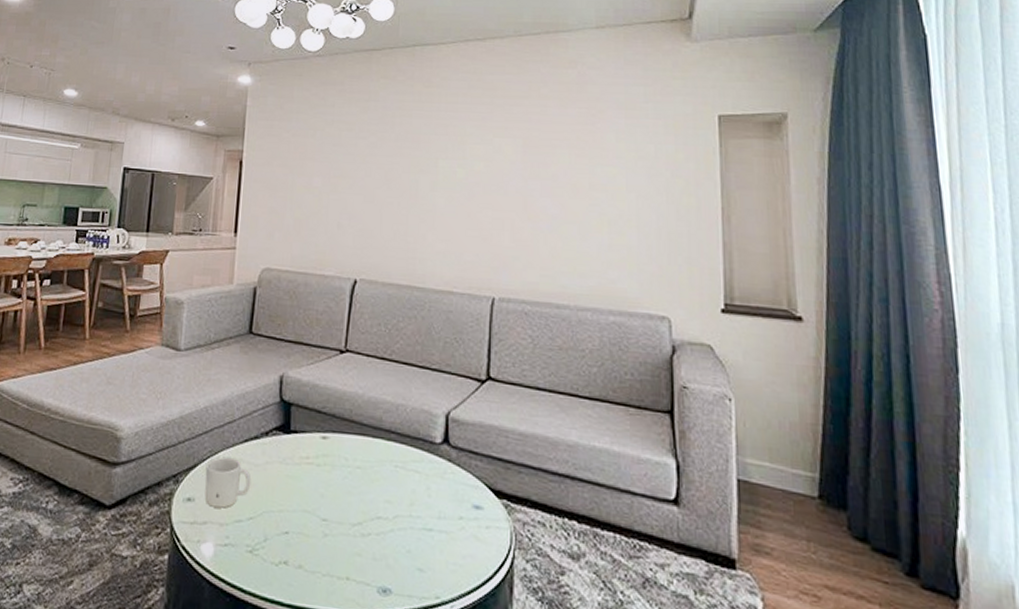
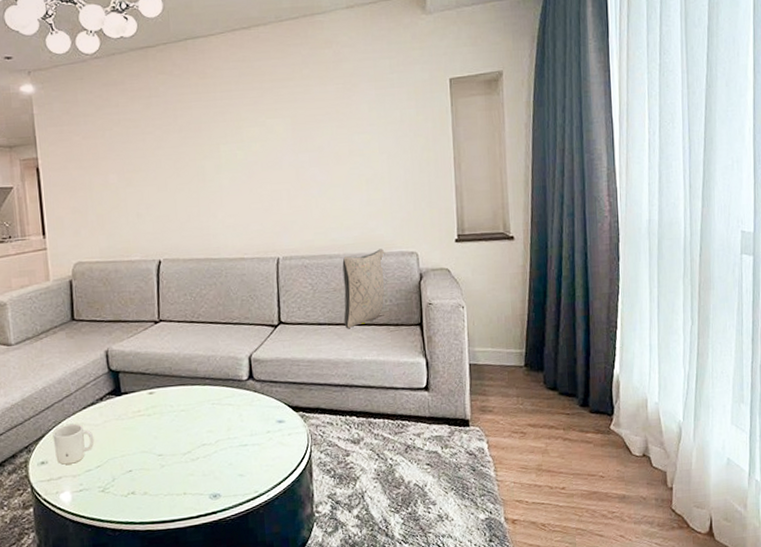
pillow: none [569,306,626,402] -> present [342,249,384,329]

